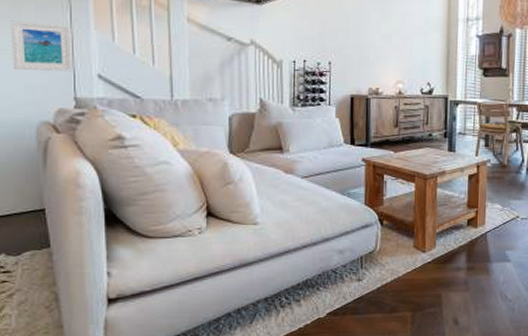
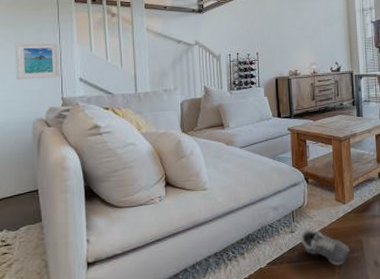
shoe: none [368,279,426,321] -> present [300,229,350,266]

